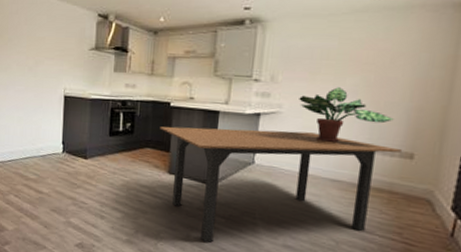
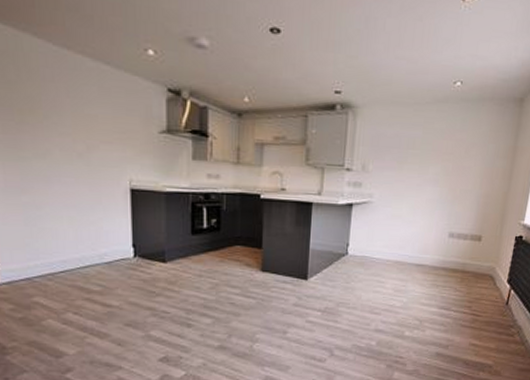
dining table: present [159,126,401,243] -> none [249,220,472,338]
potted plant: present [299,87,394,142] -> none [388,176,467,229]

